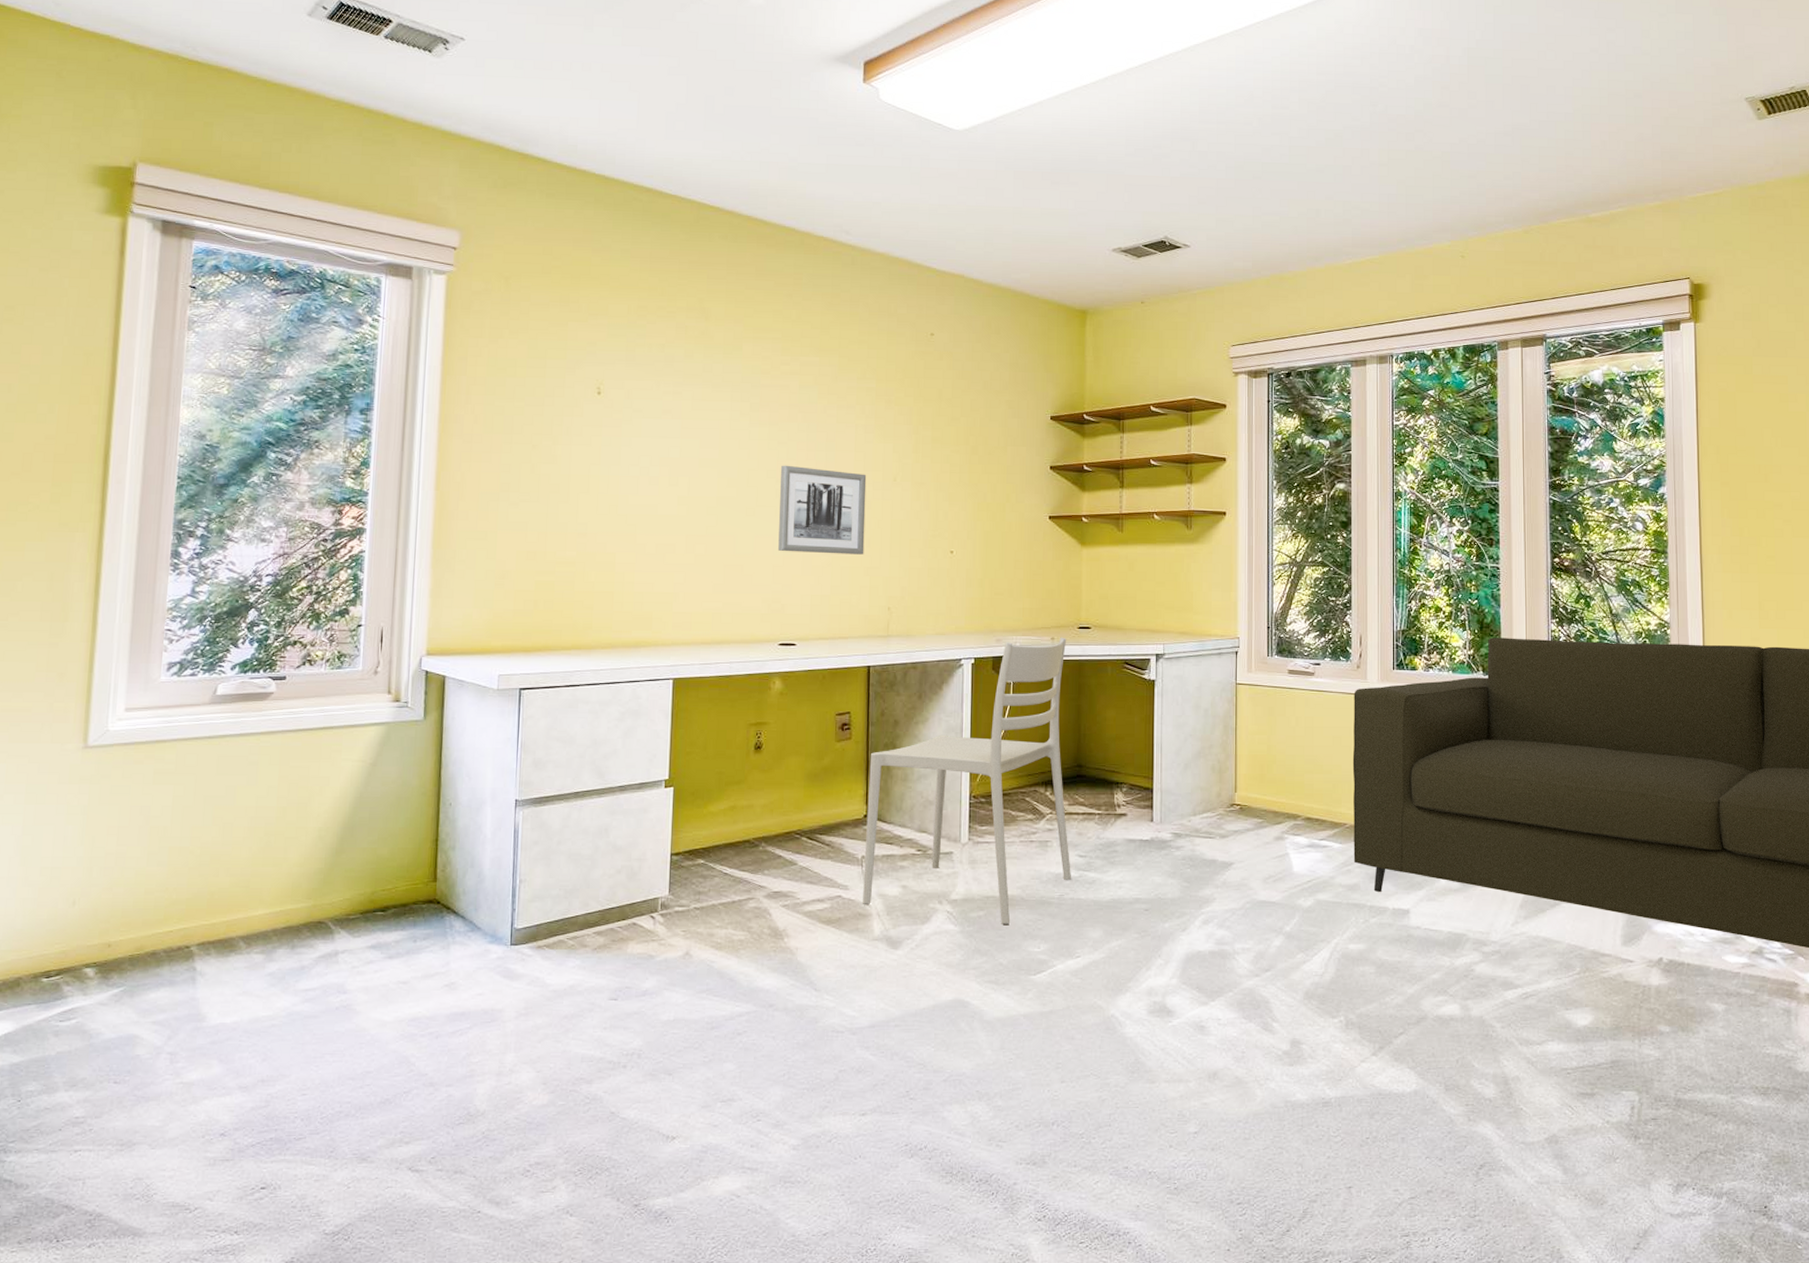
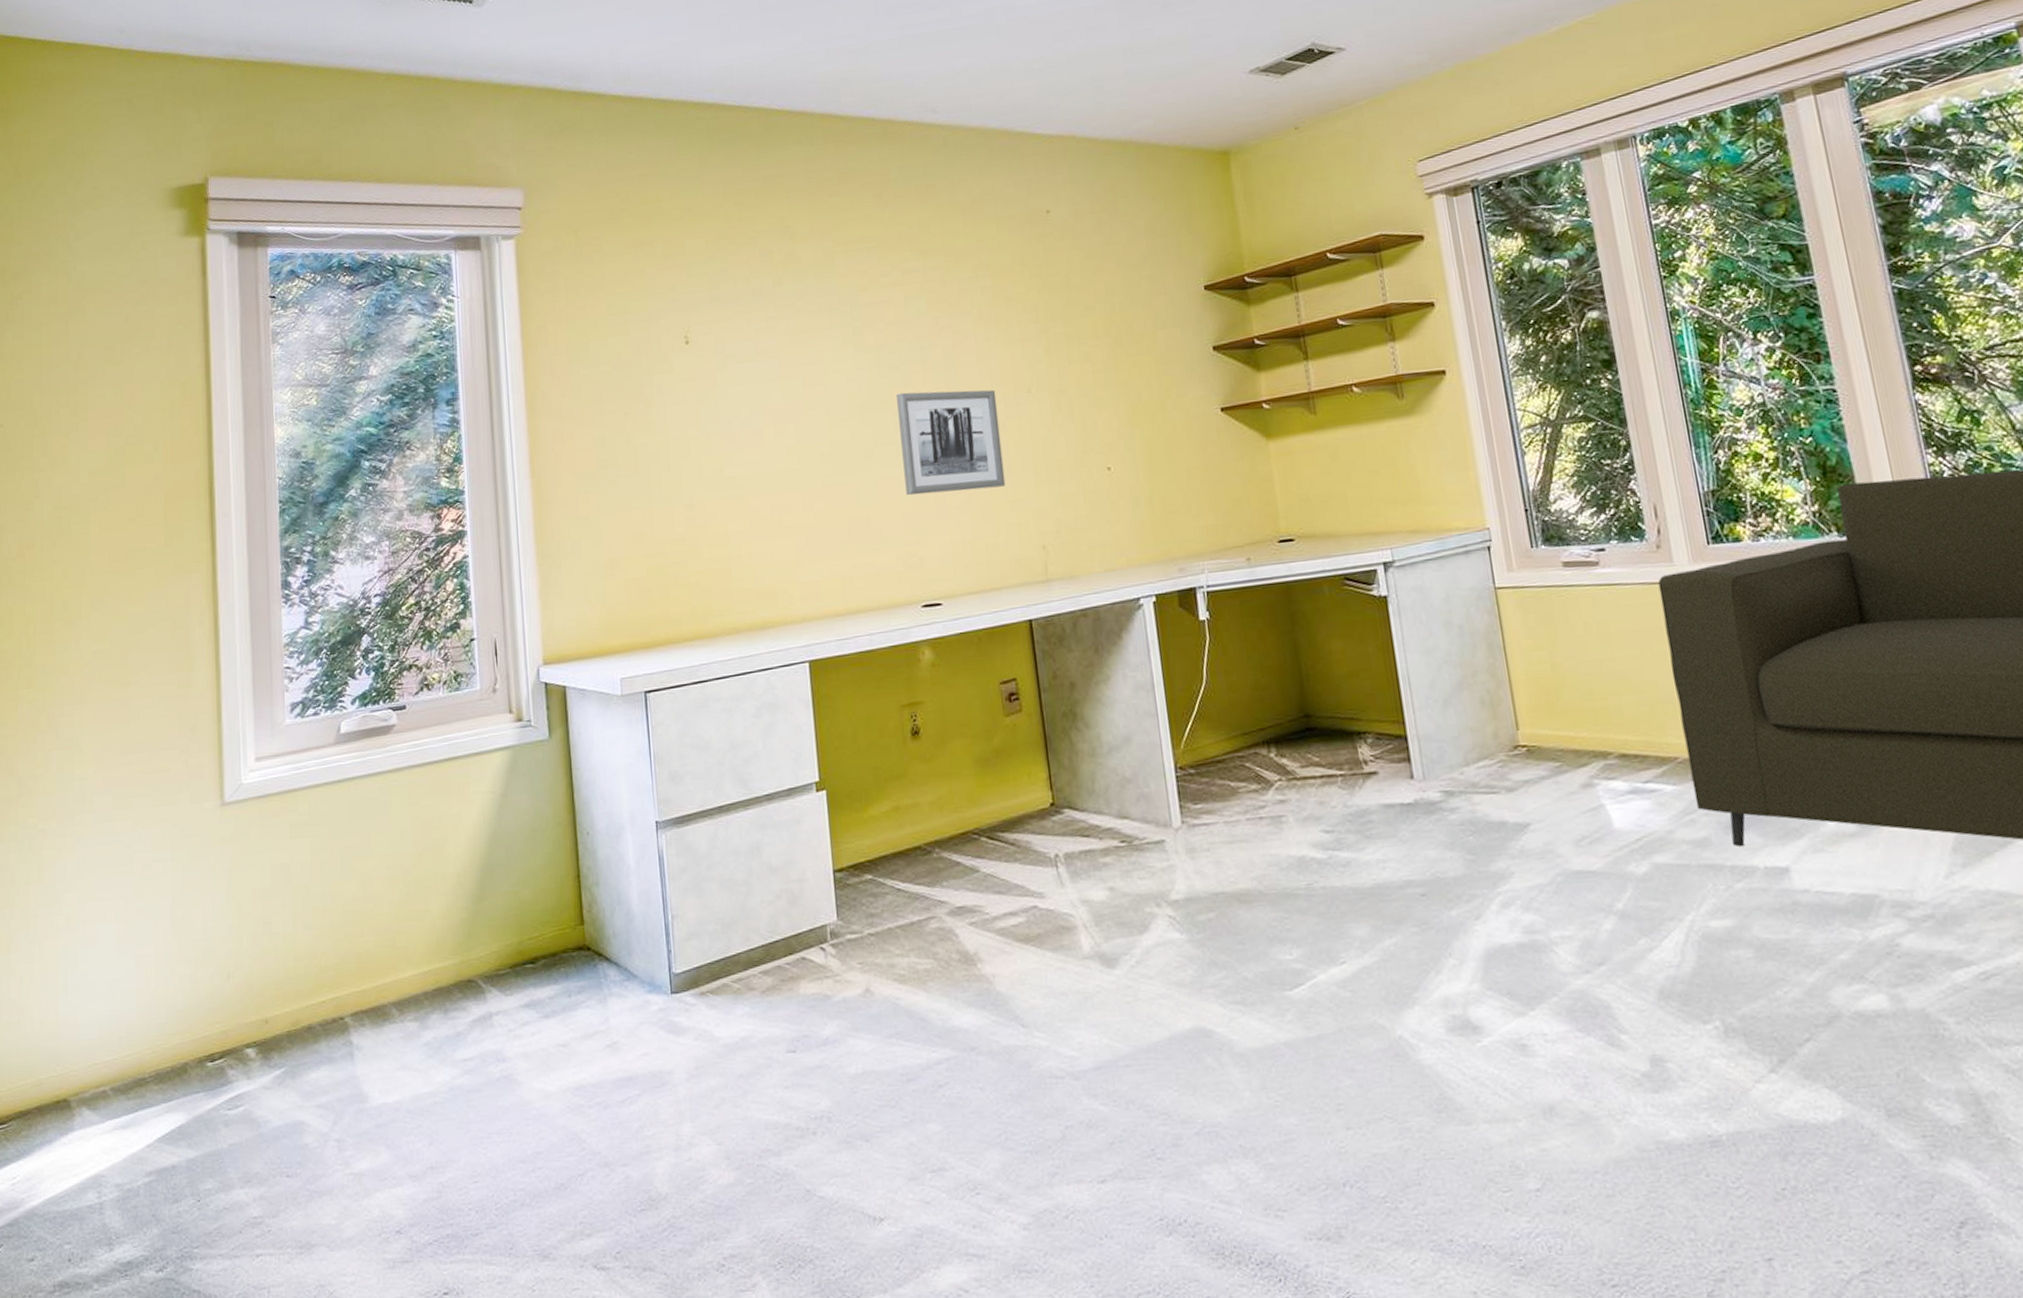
chair: present [863,637,1072,926] -> none [1047,555,1320,929]

